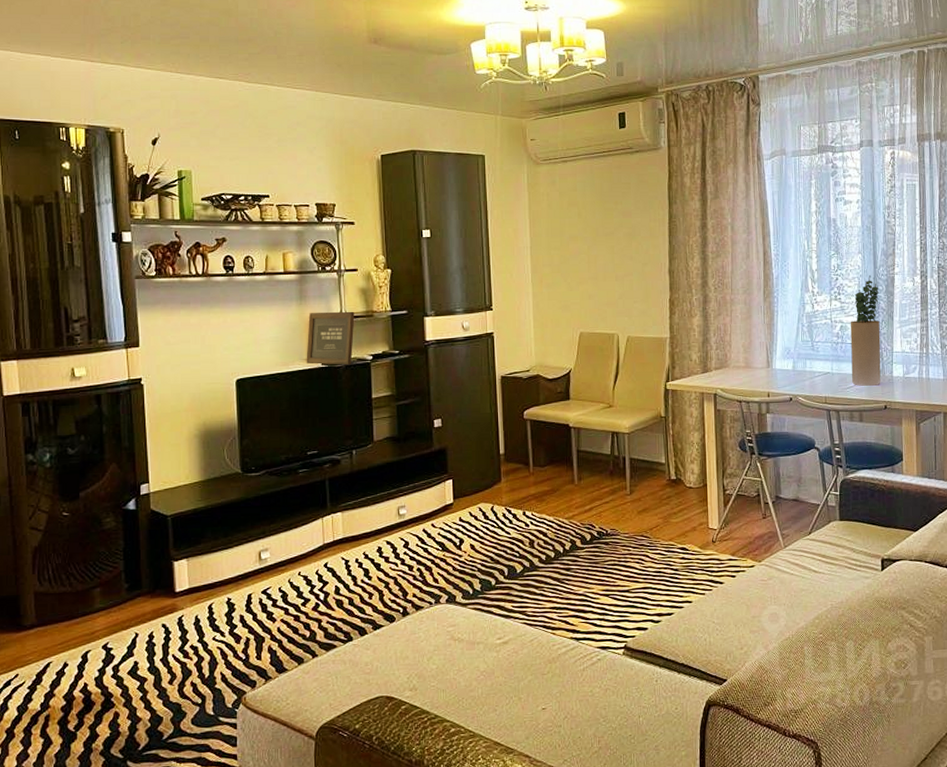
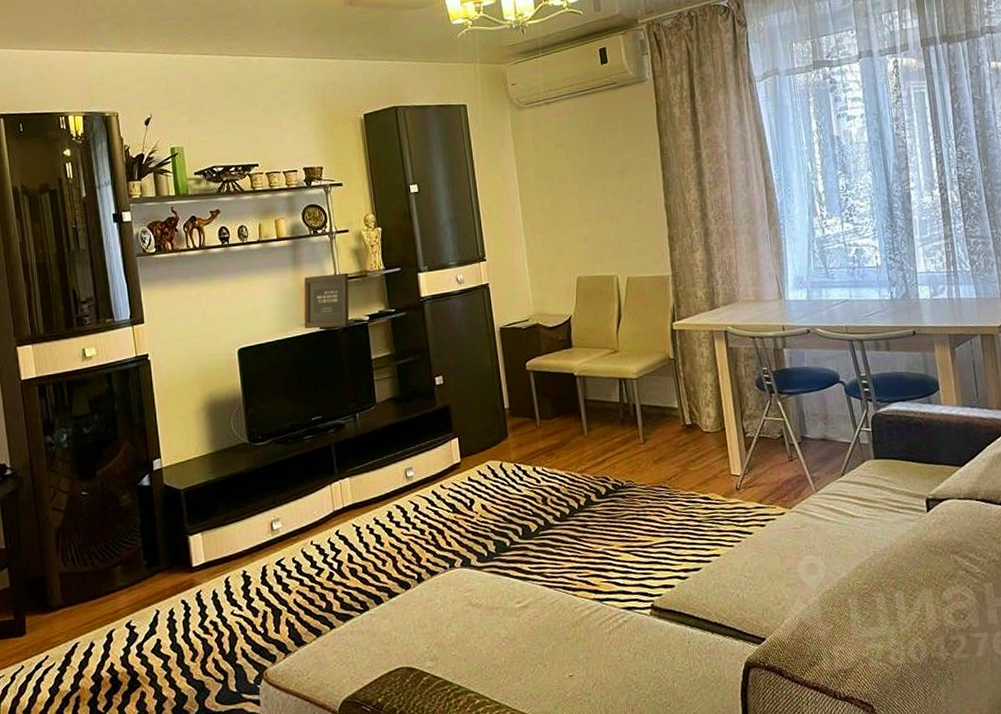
vase: present [850,275,881,387] -> none [866,193,907,313]

